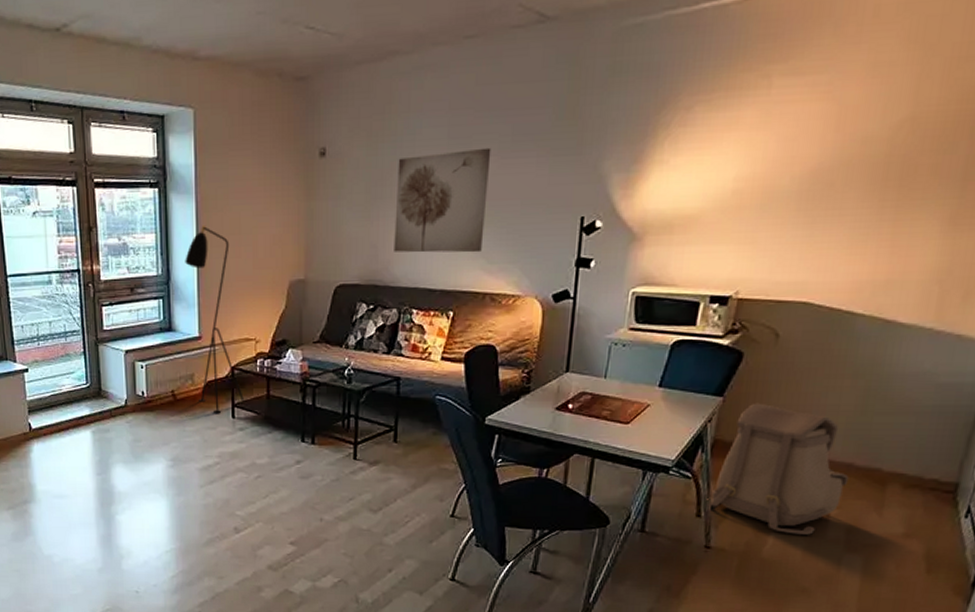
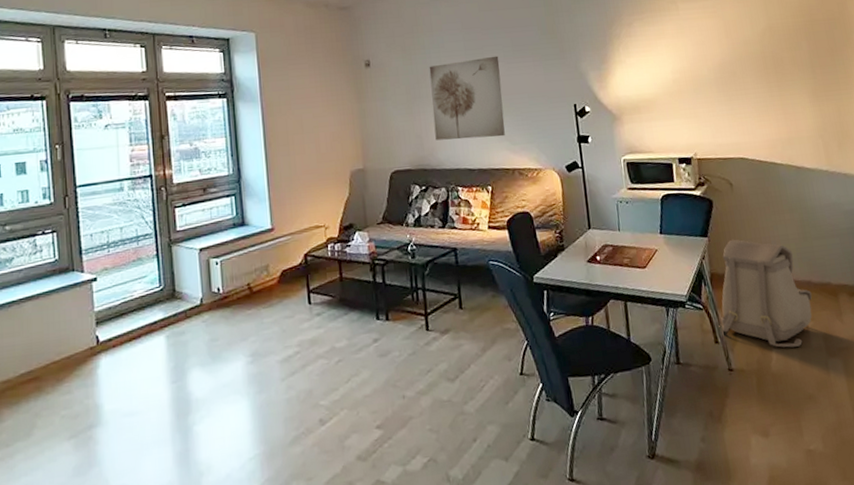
floor lamp: present [185,225,246,413] -> none [254,127,321,301]

